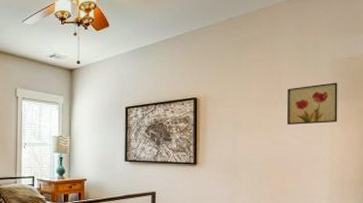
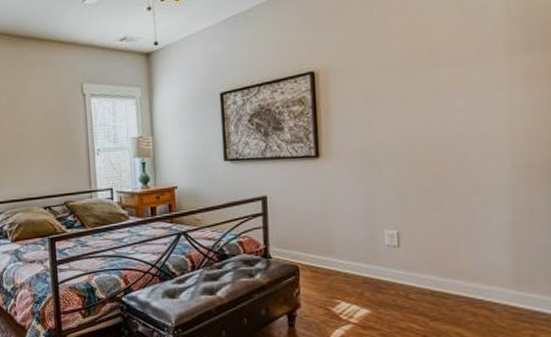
wall art: present [287,82,338,125] -> none [442,29,519,94]

